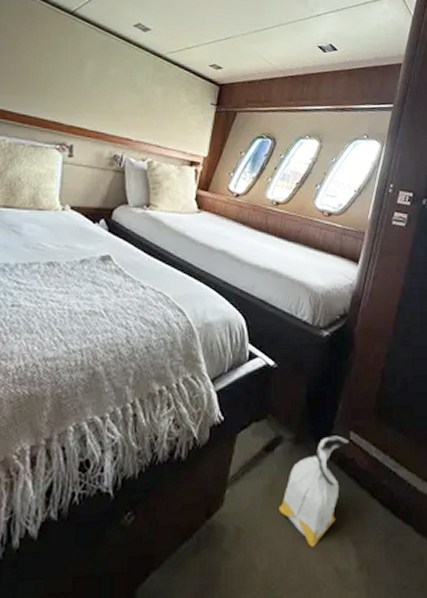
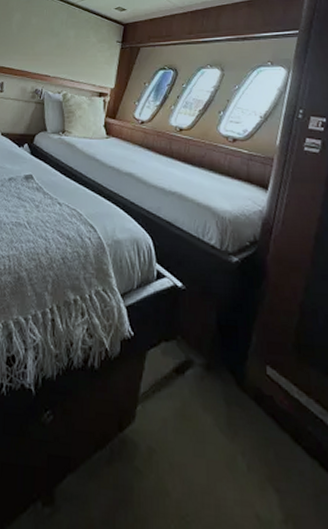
bag: present [279,435,349,547] -> none [191,367,266,485]

